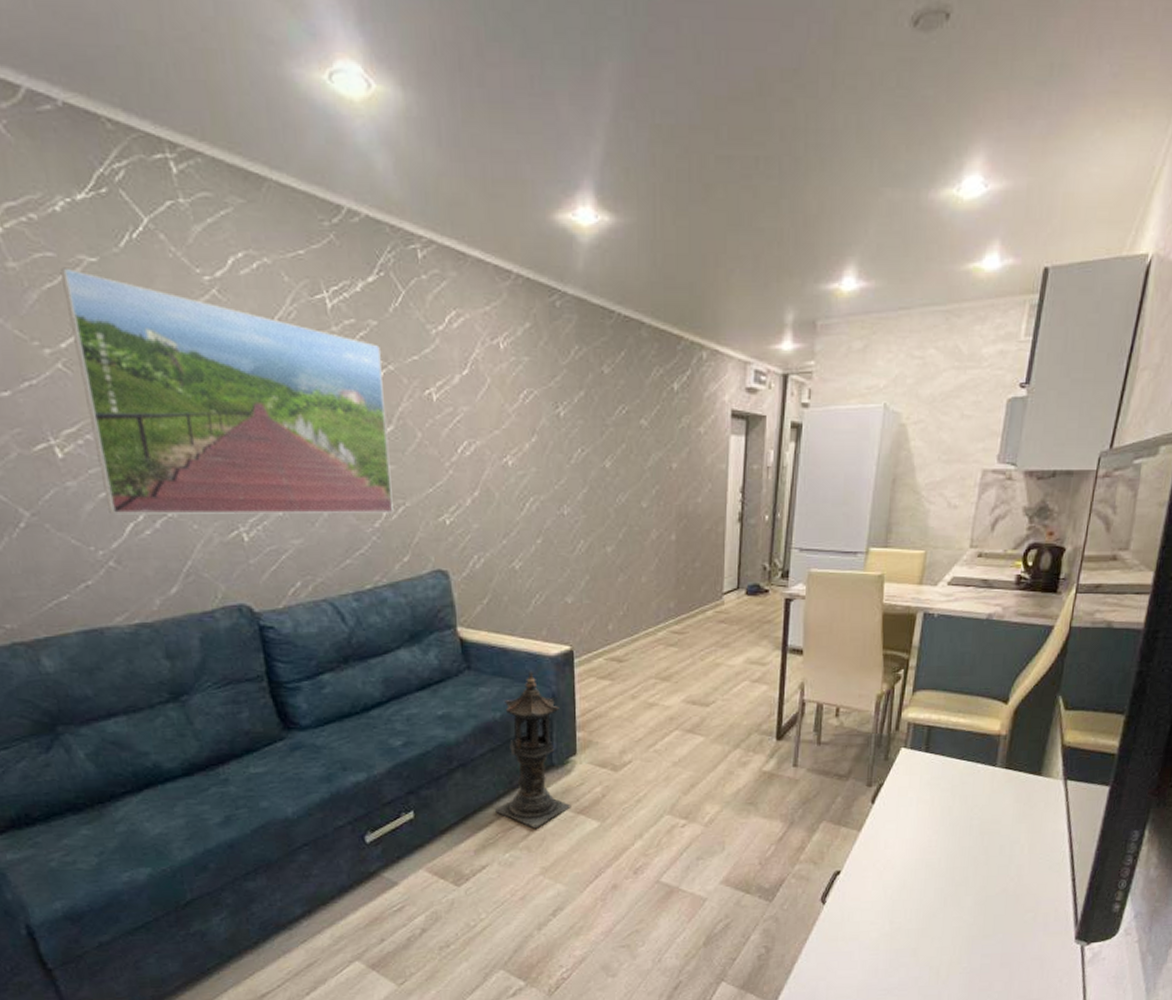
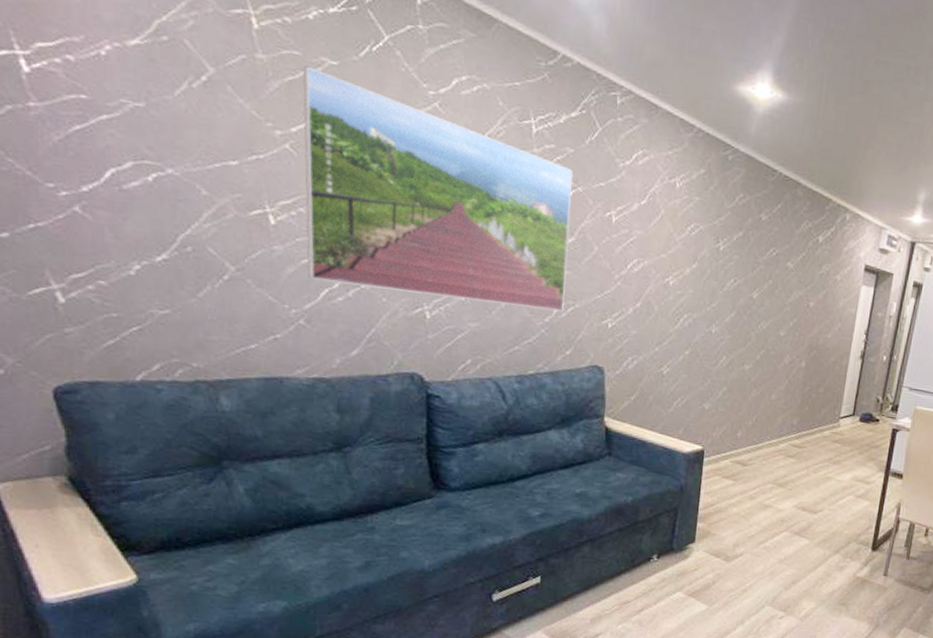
lantern: present [495,670,571,829] -> none [615,463,685,605]

